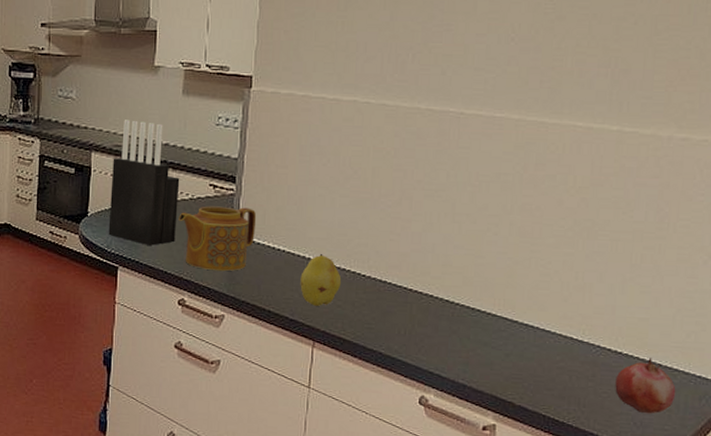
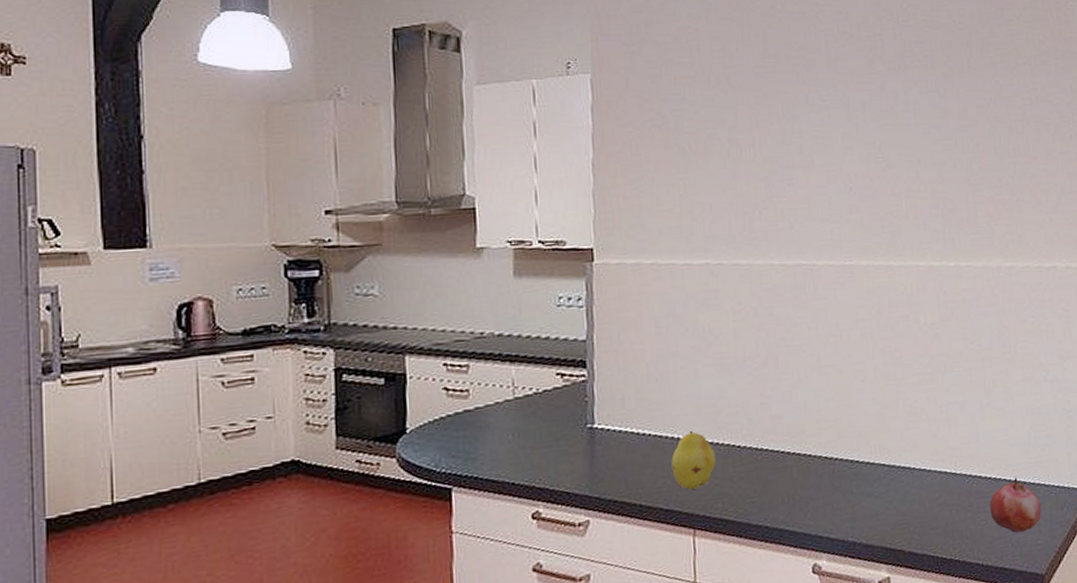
knife block: present [108,120,180,247] -> none [433,311,522,457]
teapot: present [179,206,257,272] -> none [523,393,615,472]

